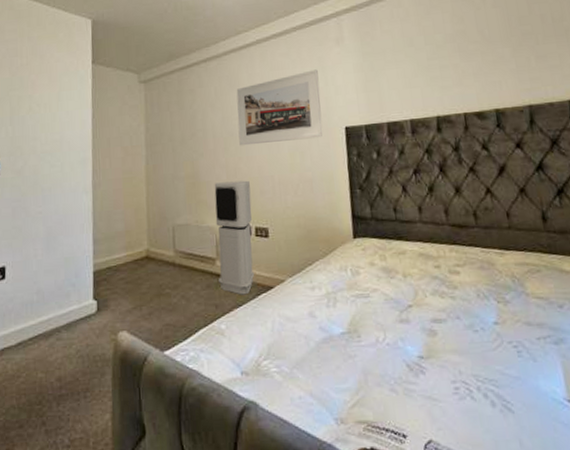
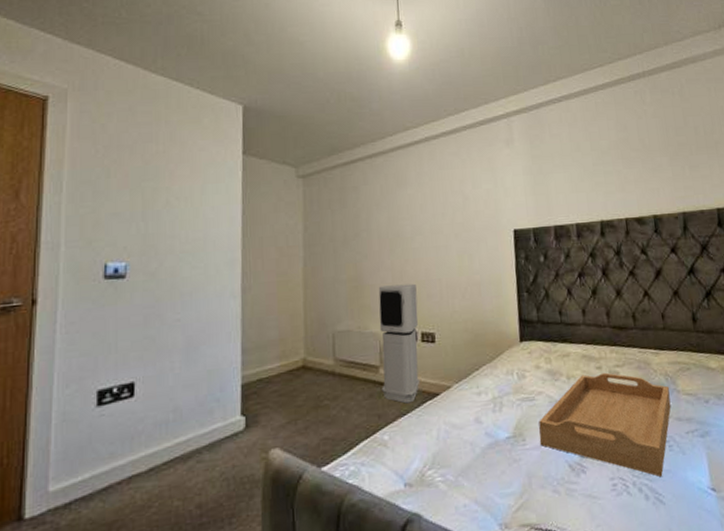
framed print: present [236,69,323,146] -> none [403,170,492,248]
serving tray: none [374,272,519,383] -> present [539,372,671,477]

